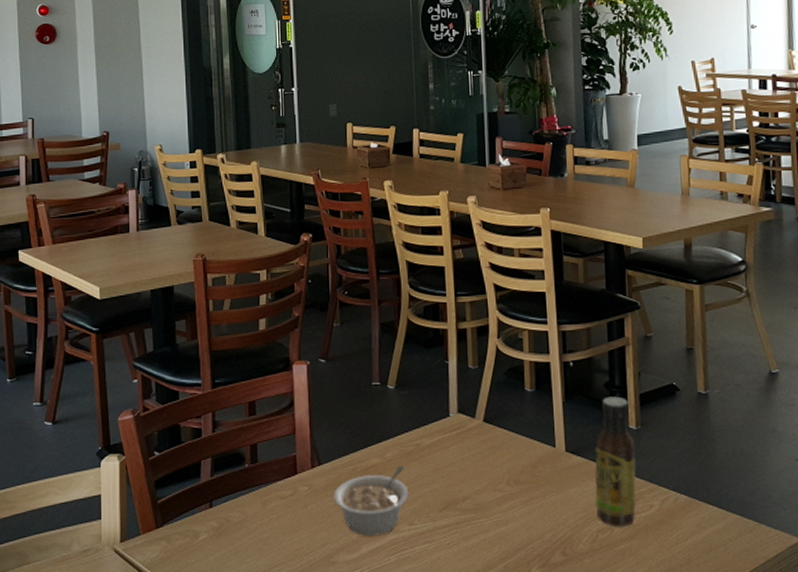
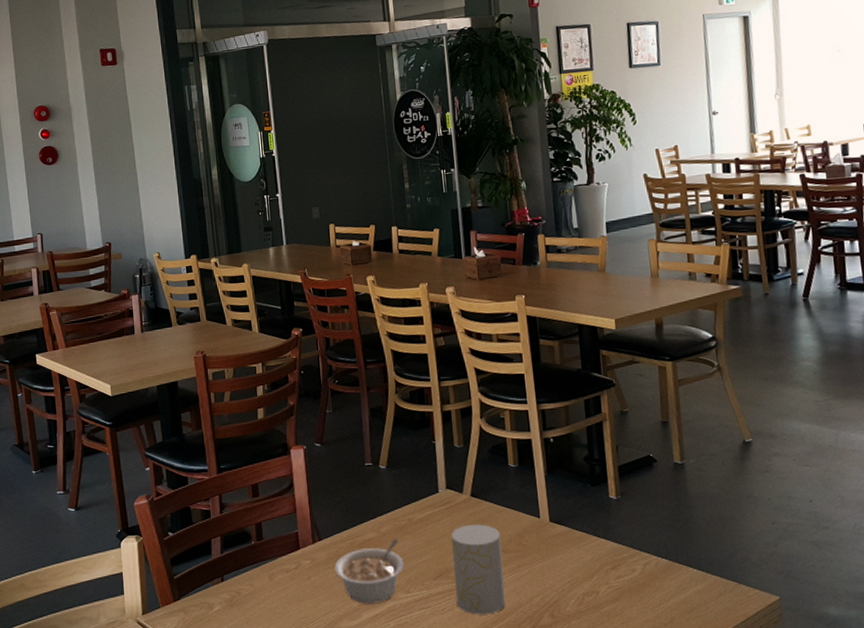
cup: none [461,452,516,551] -> present [451,524,506,615]
sauce bottle: present [595,396,636,527] -> none [578,469,619,591]

